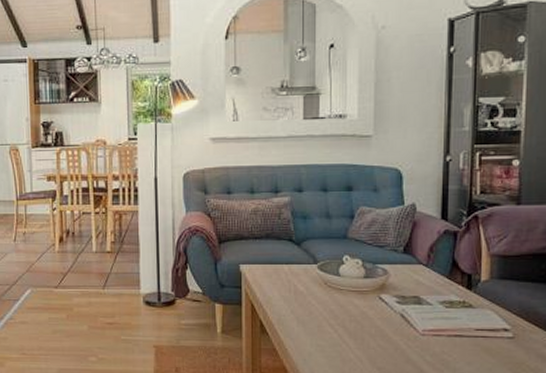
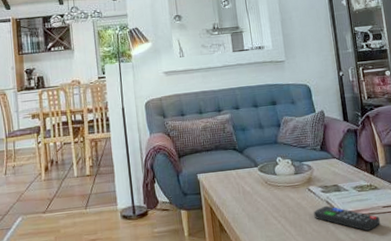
remote control: none [382,319,469,355] -> present [313,205,380,231]

